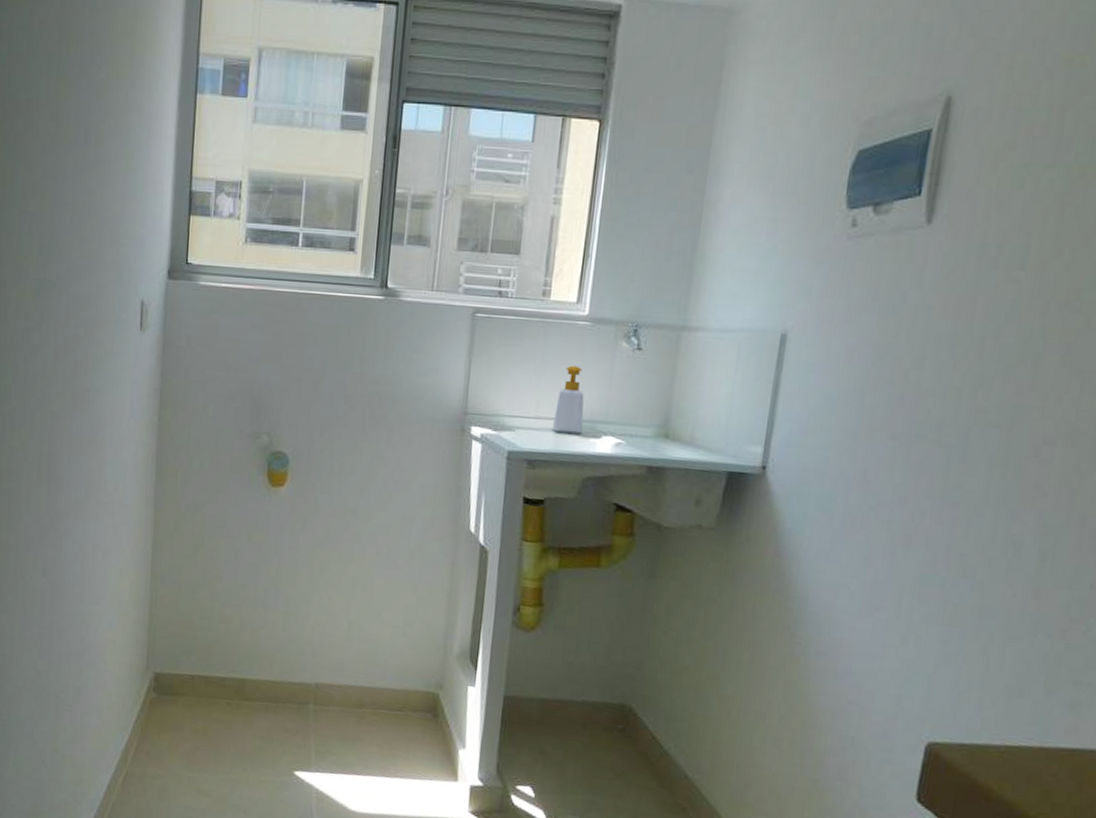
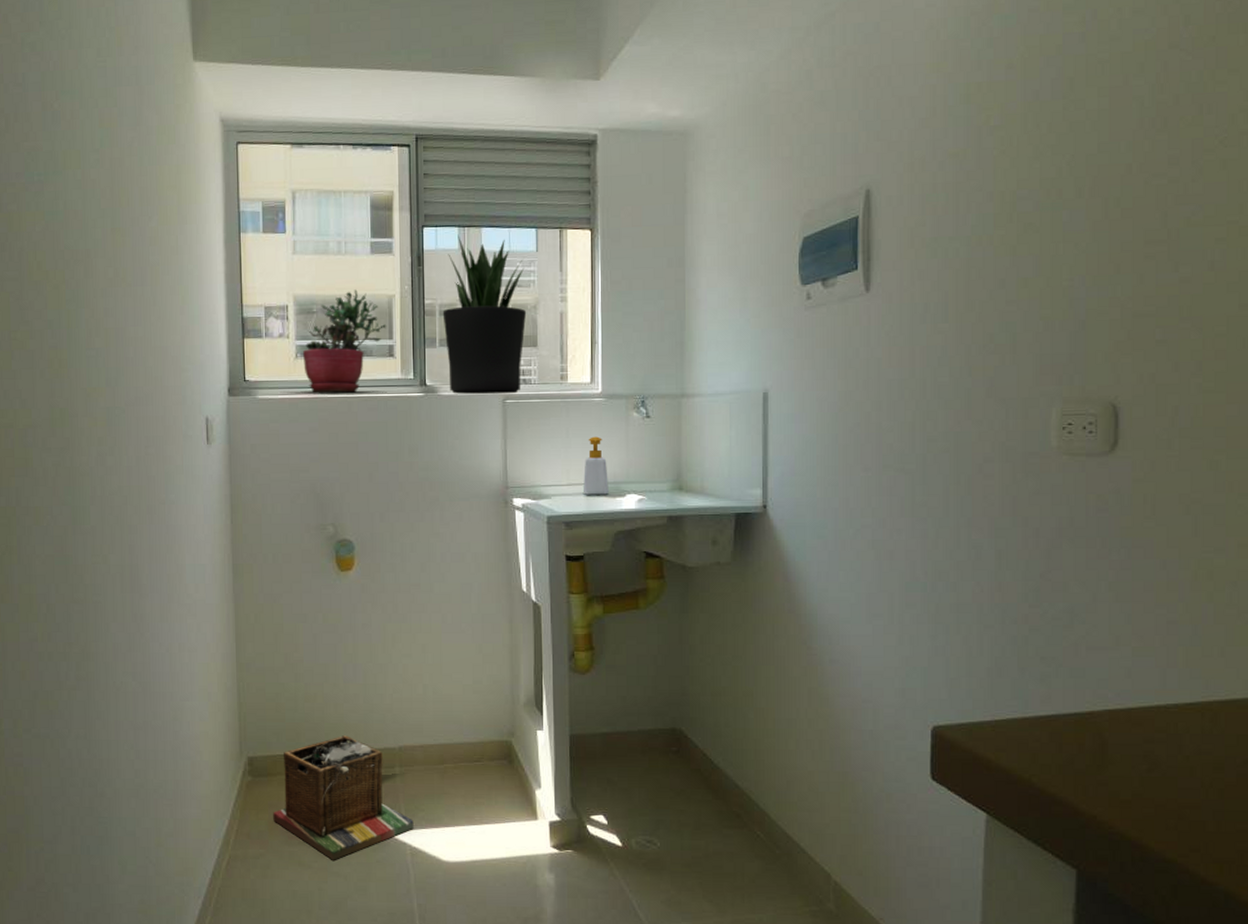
laundry basket: none [175,662,323,793] -> present [273,734,414,860]
succulent plant: none [224,169,350,292] -> present [280,289,387,396]
planter: none [414,114,516,307] -> present [442,234,527,395]

